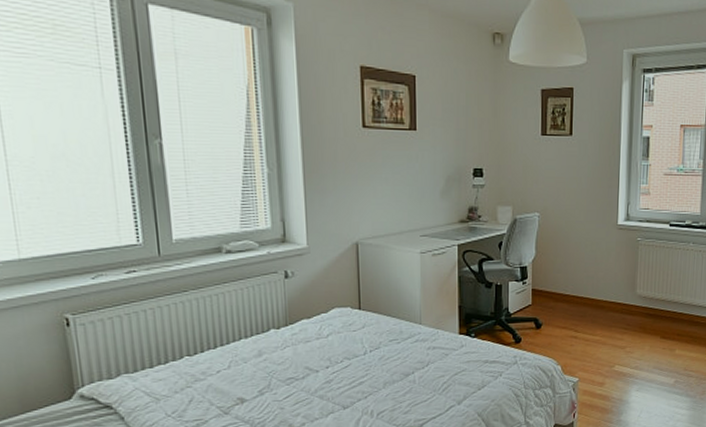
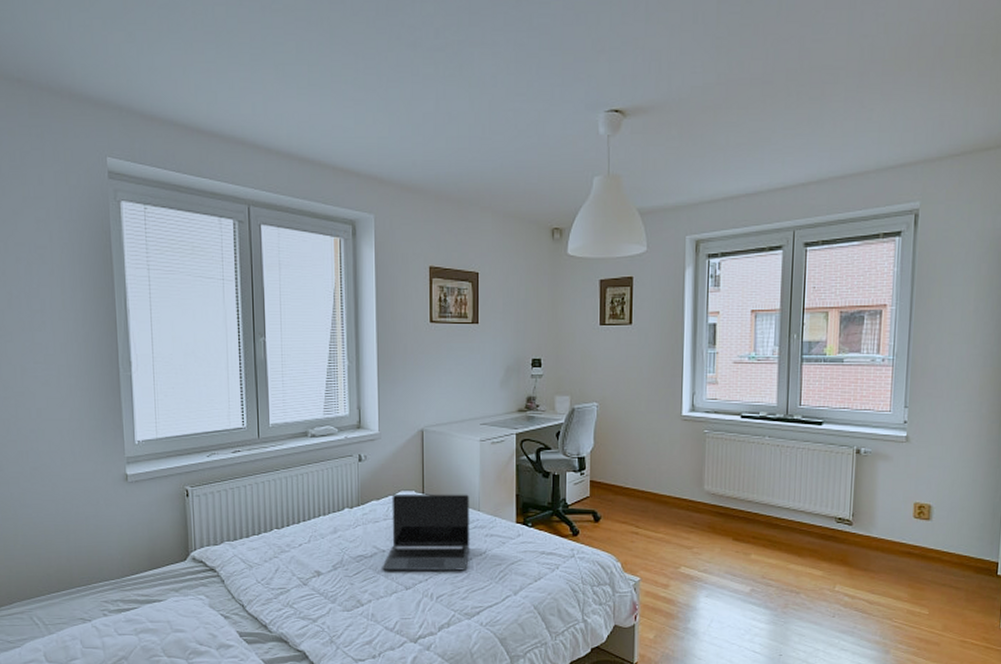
laptop: none [316,308,412,392] -> present [382,494,470,571]

